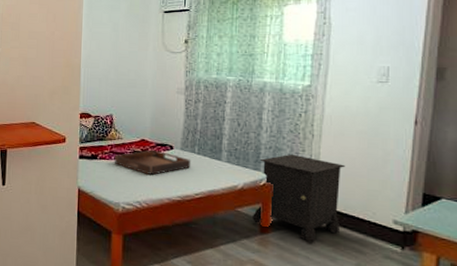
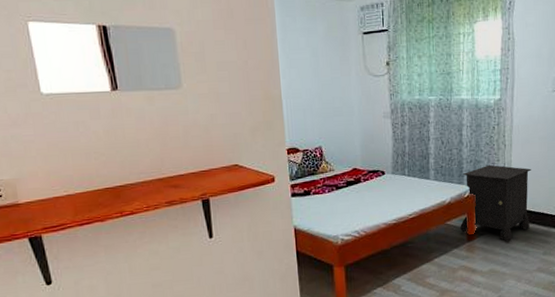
serving tray: present [114,149,191,175] -> none [328,177,403,203]

